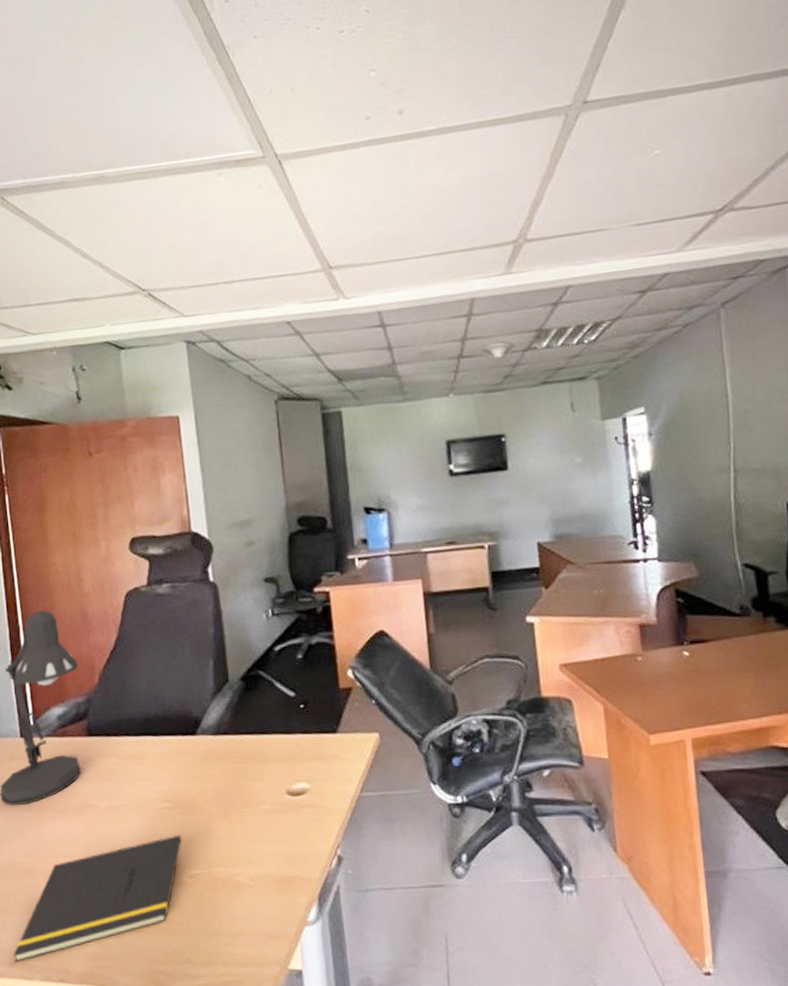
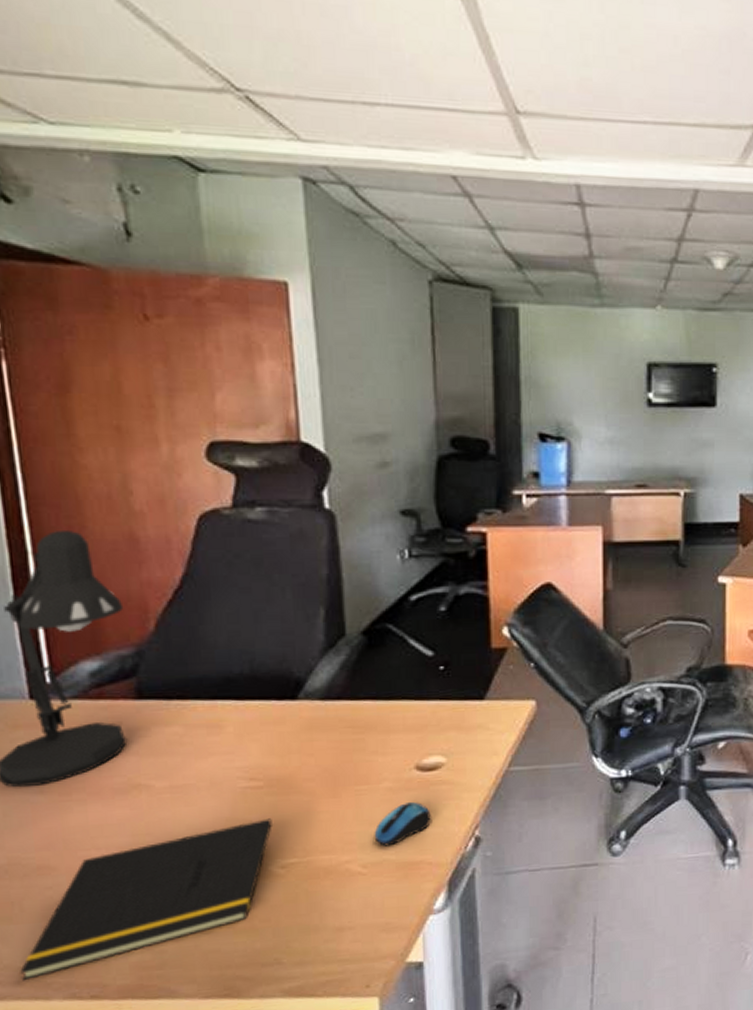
computer mouse: none [257,823,301,862] -> present [374,802,431,846]

